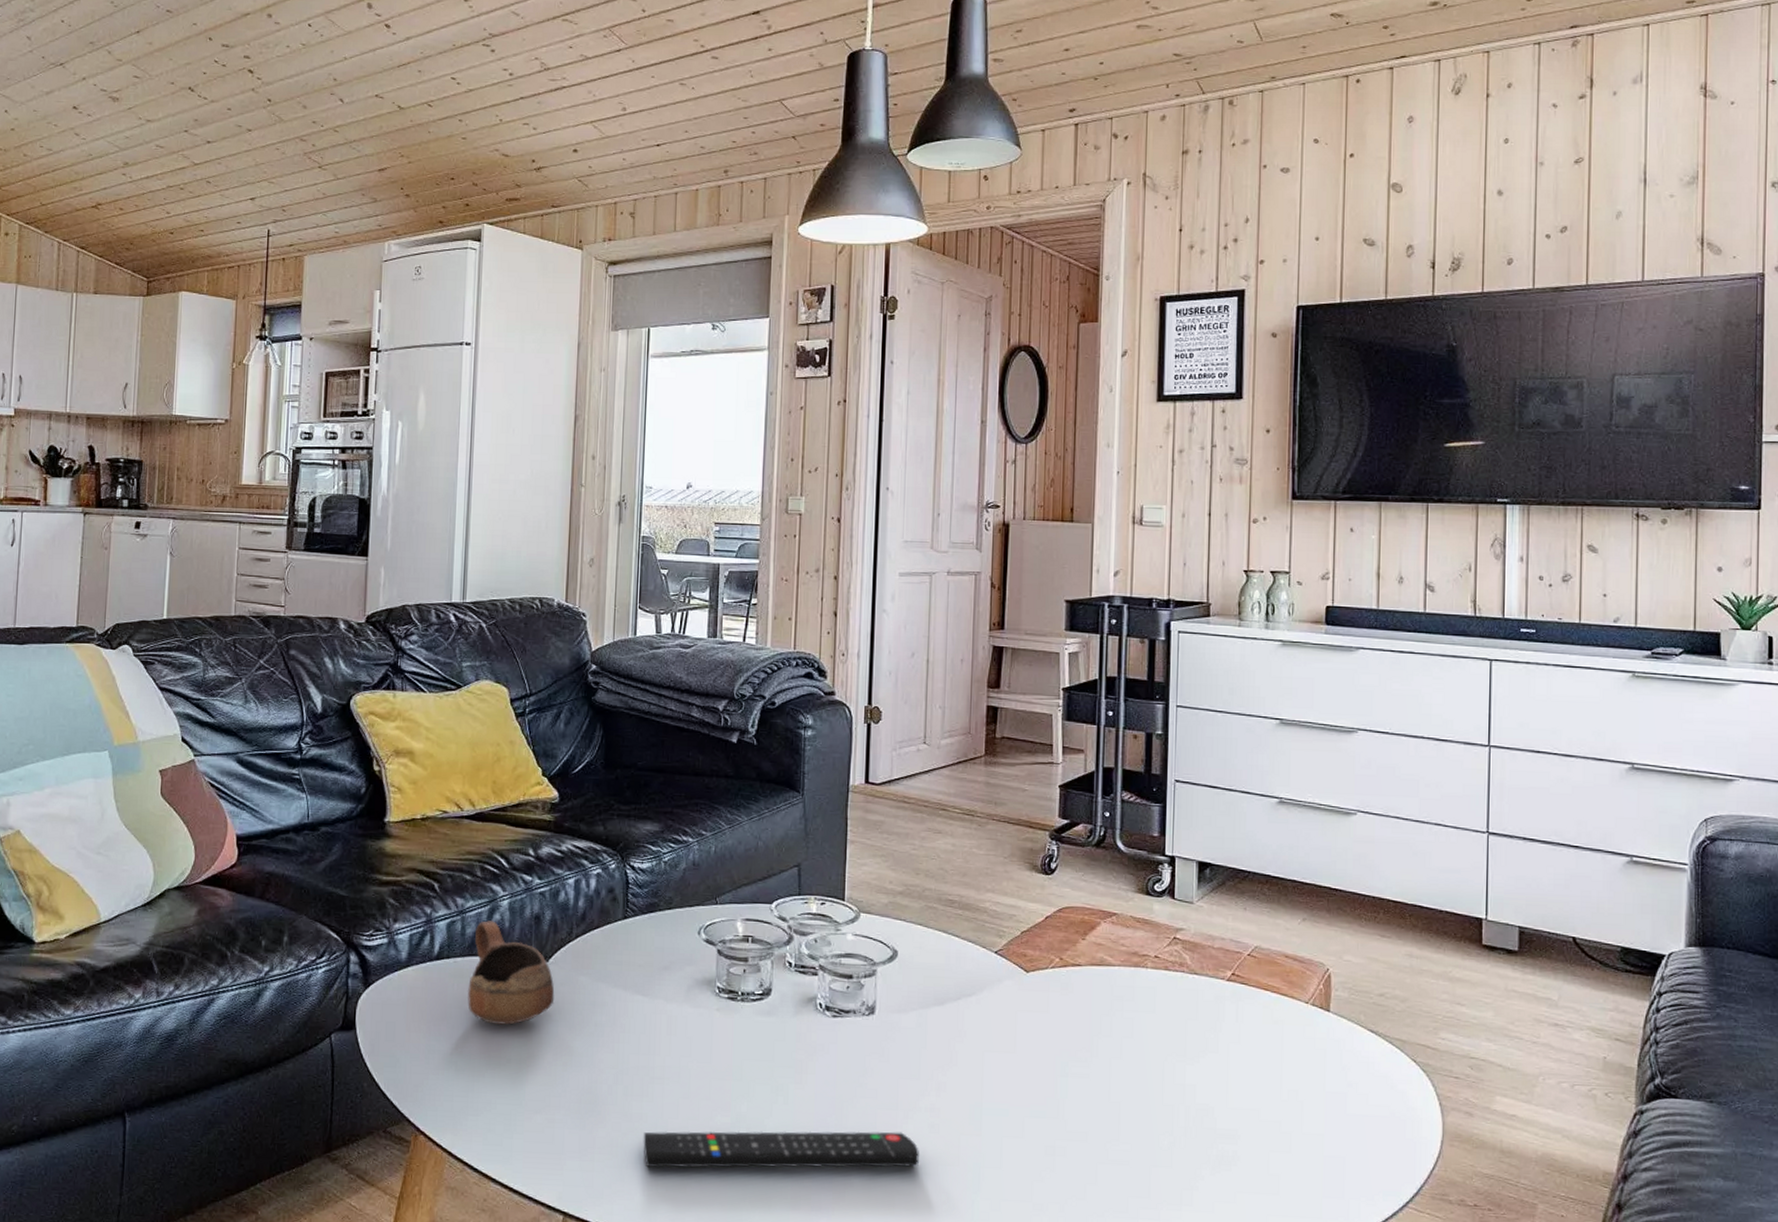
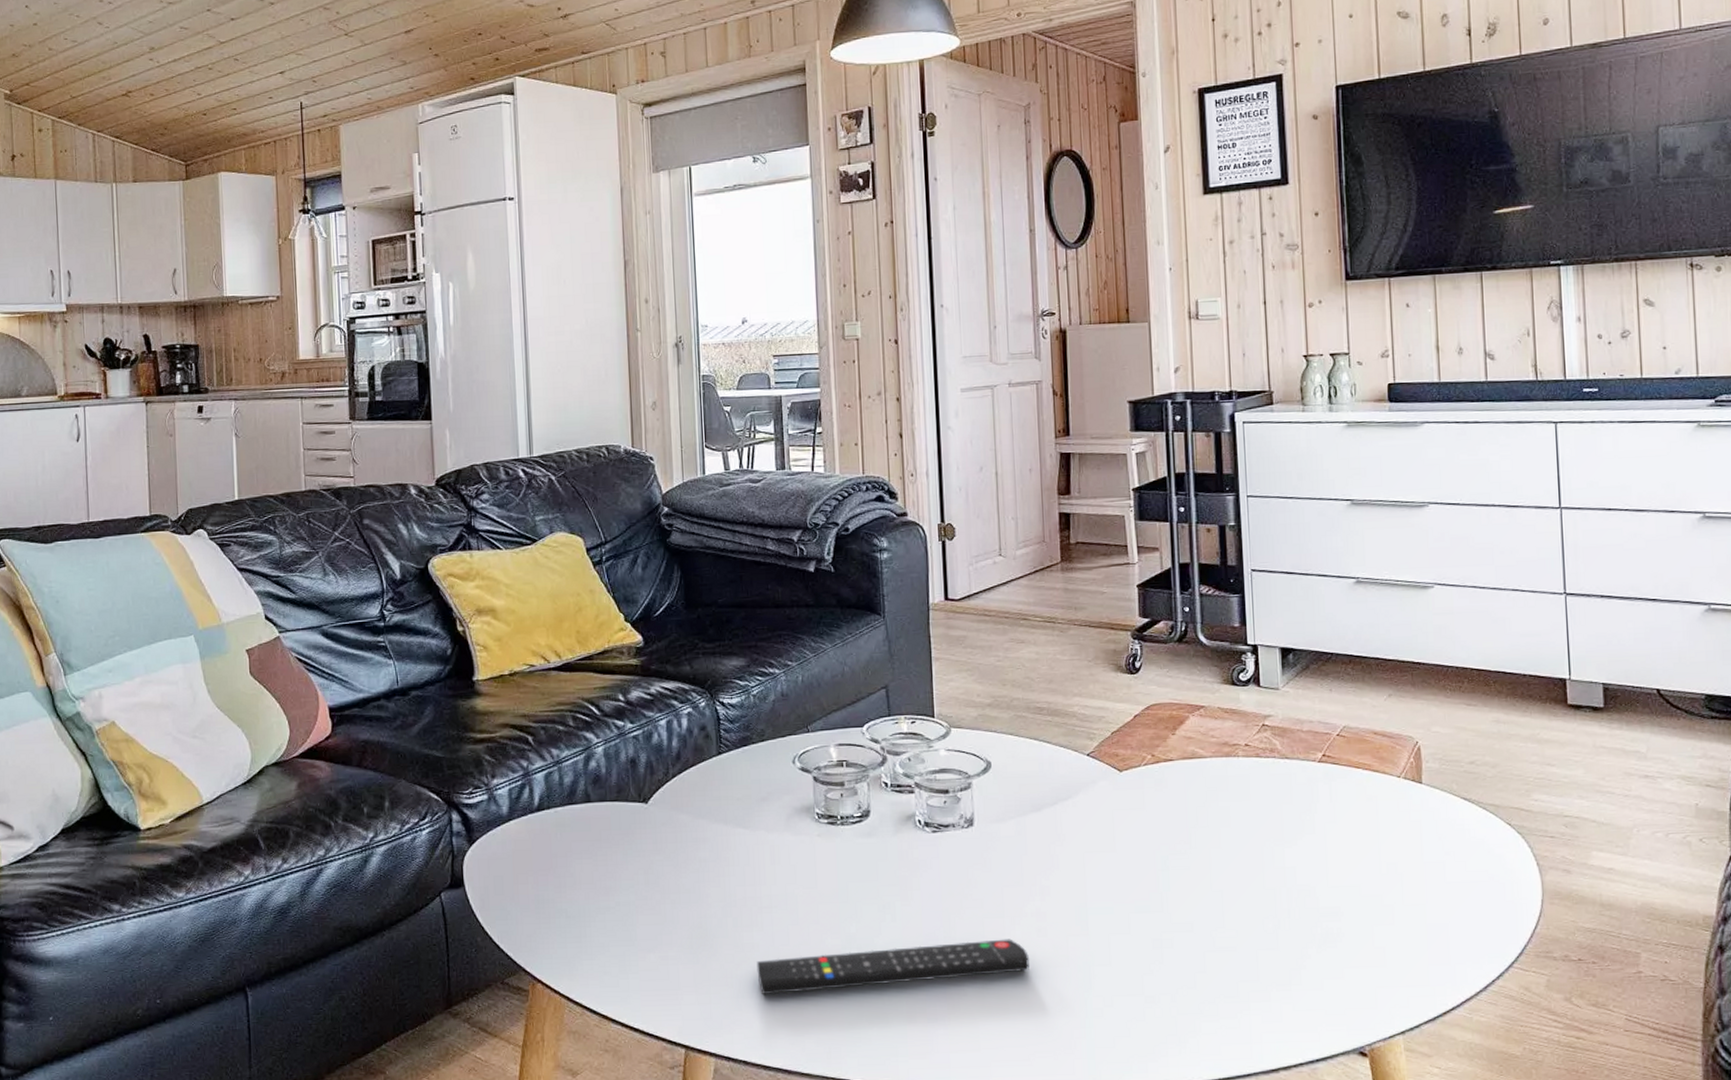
cup: present [468,920,555,1025] -> none [571,768,657,869]

